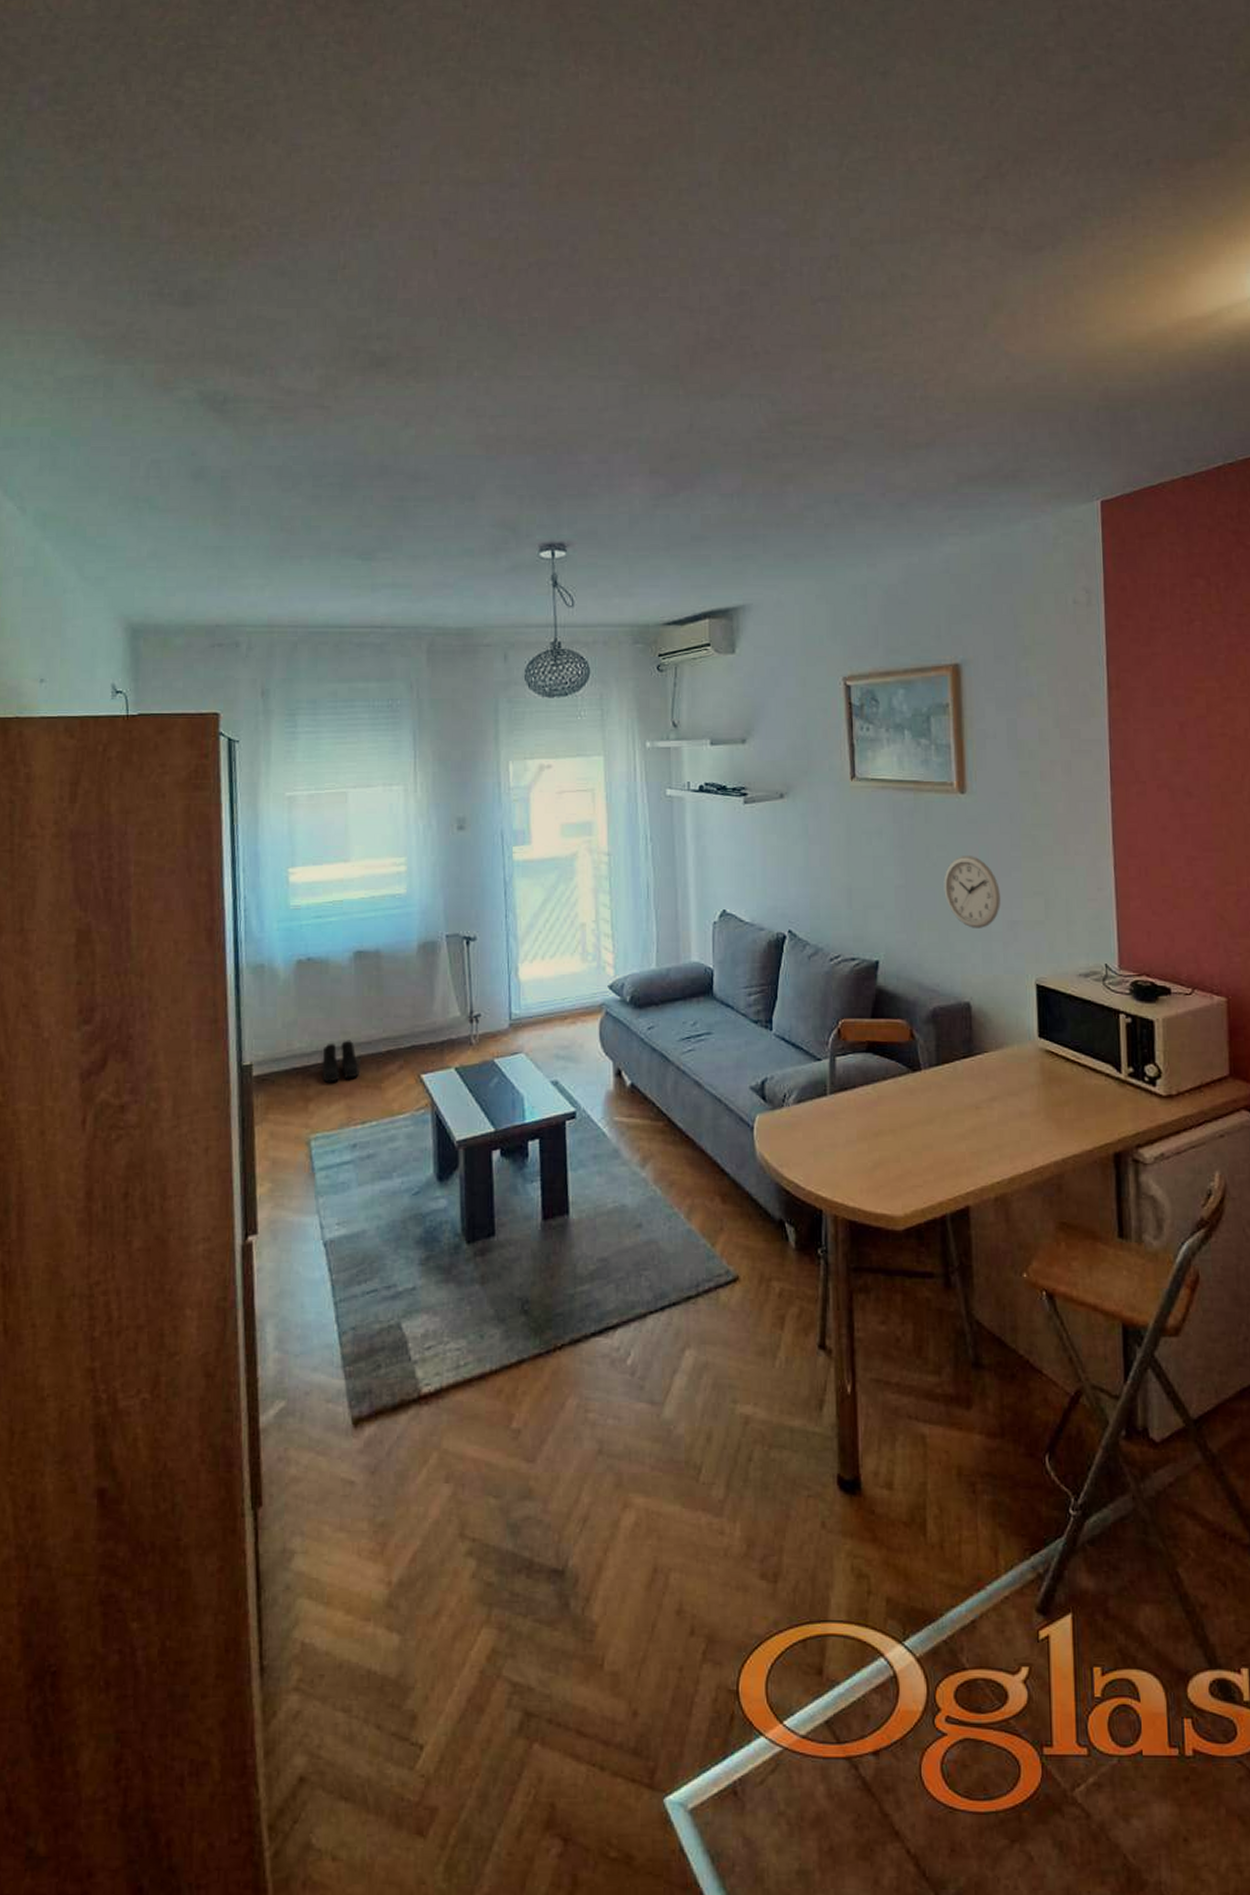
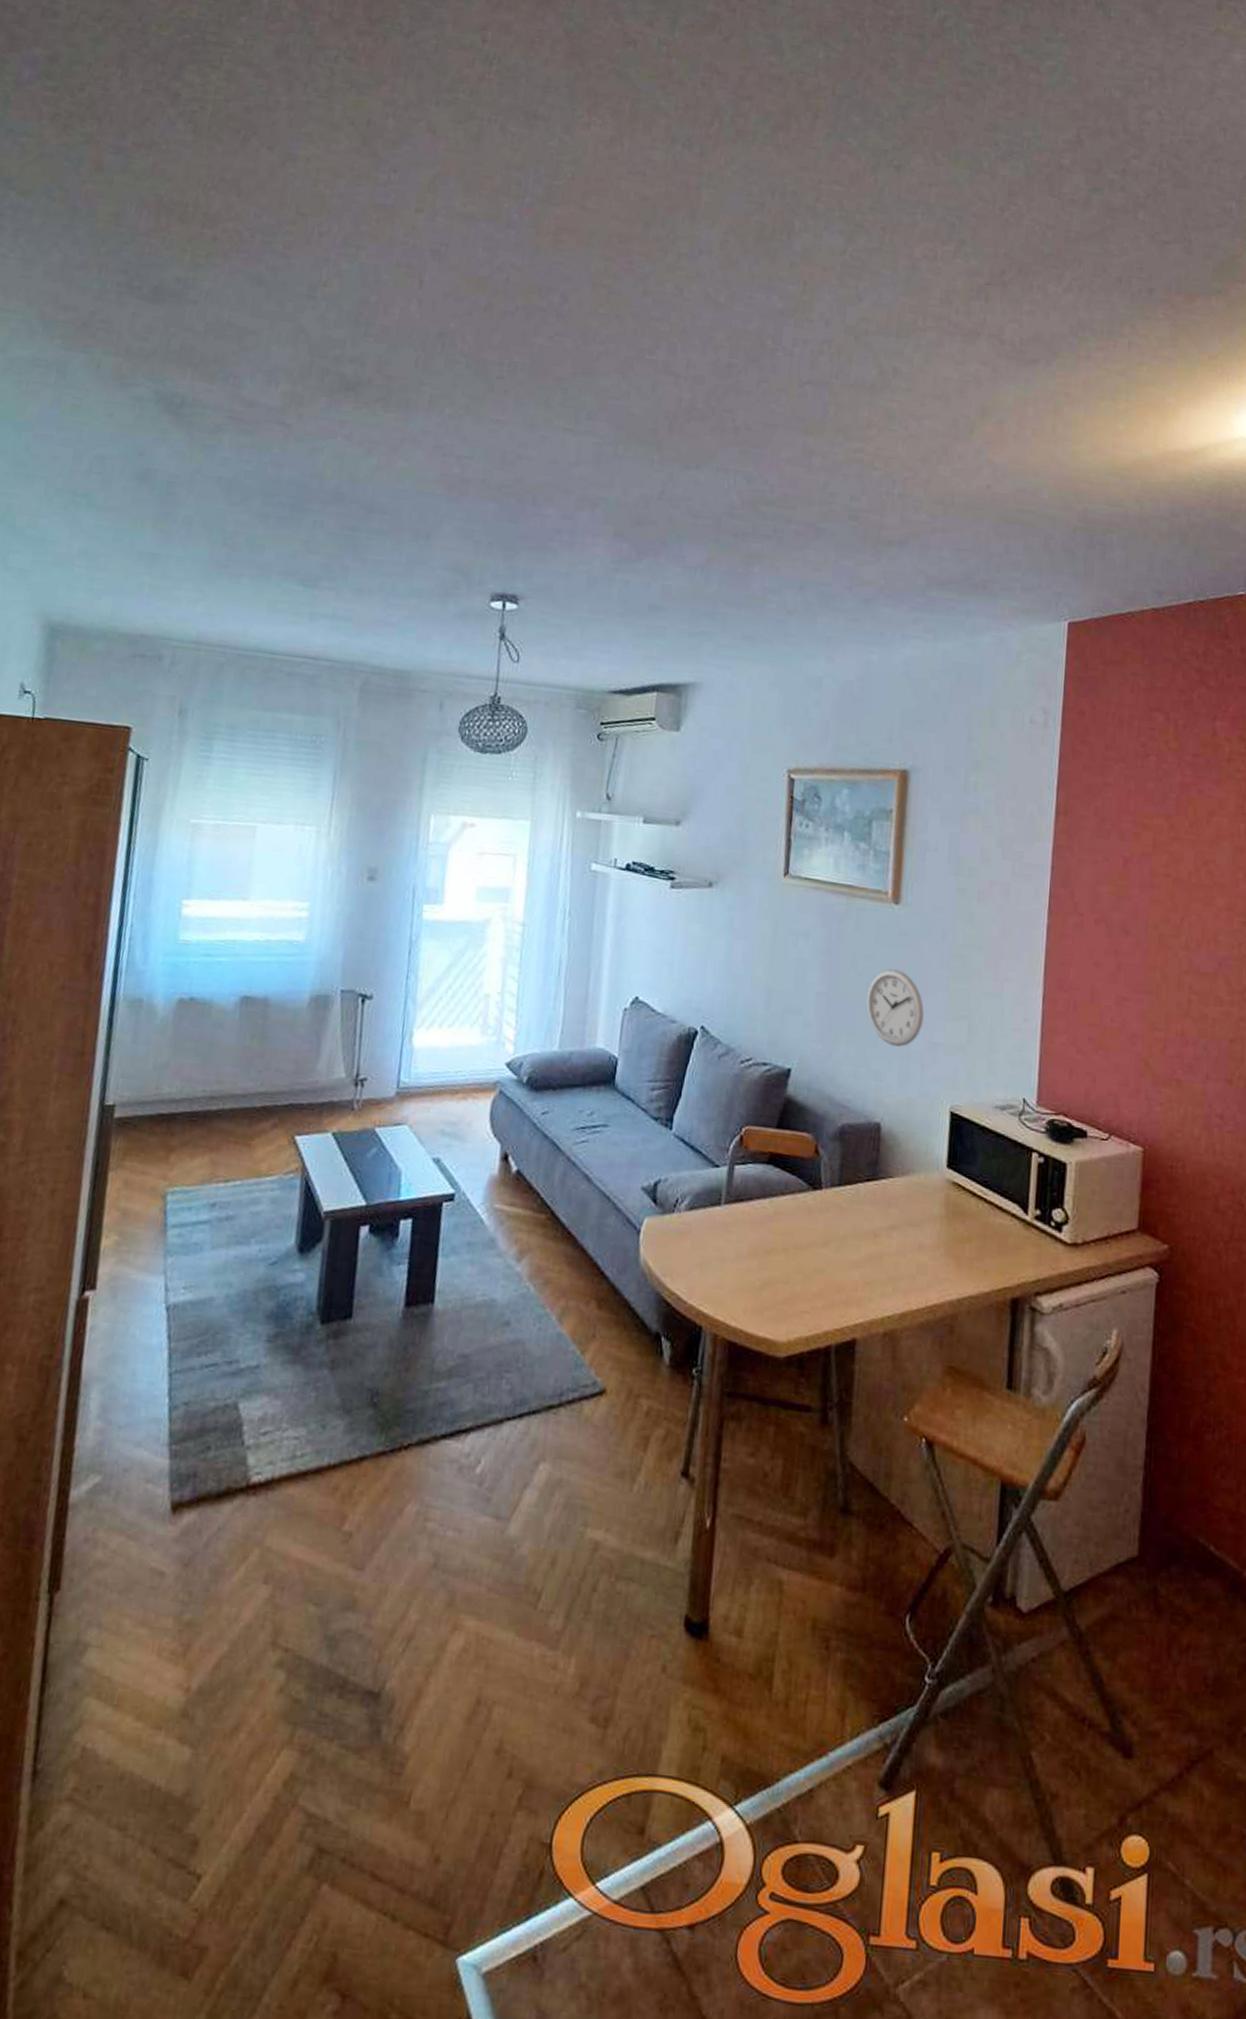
boots: present [322,1040,359,1082] -> none [189,1090,230,1134]

